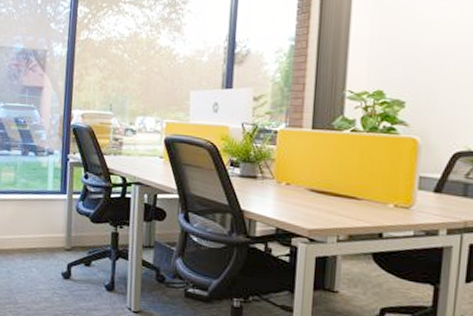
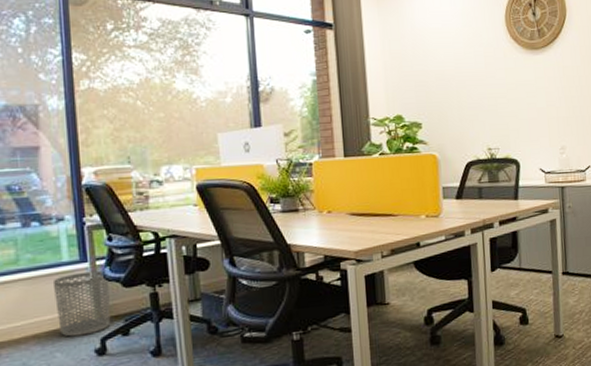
waste bin: none [38,202,80,259] -> present [52,270,111,337]

